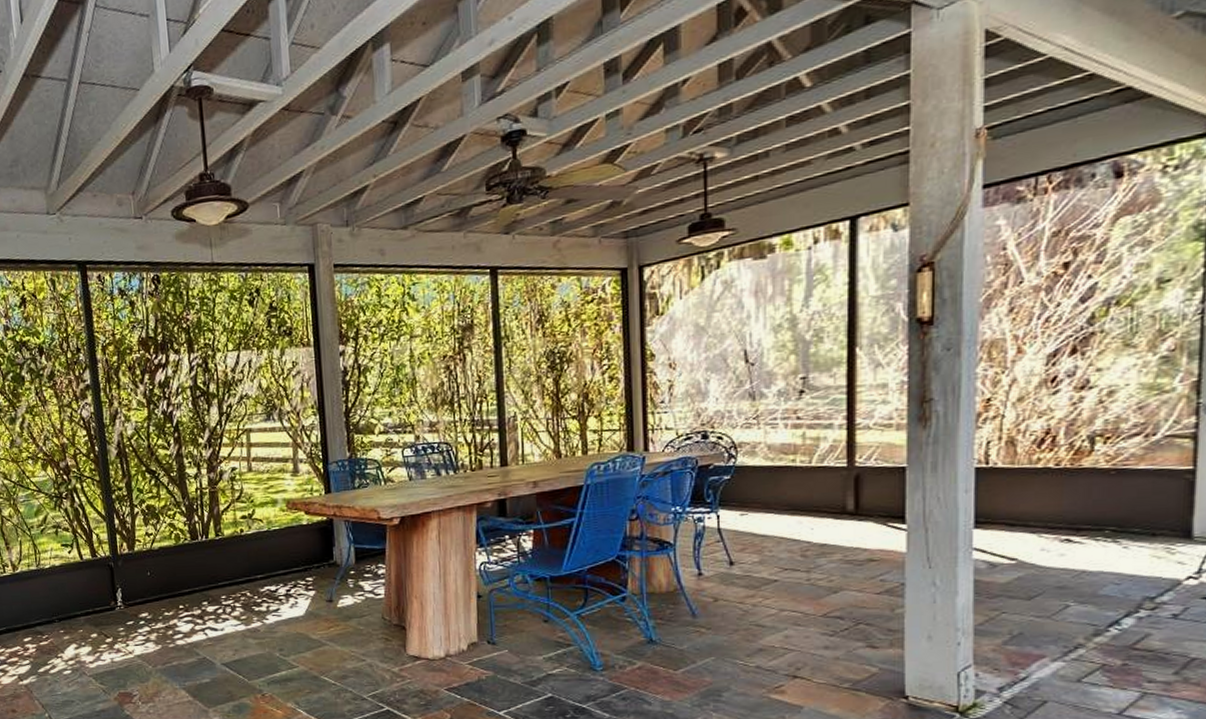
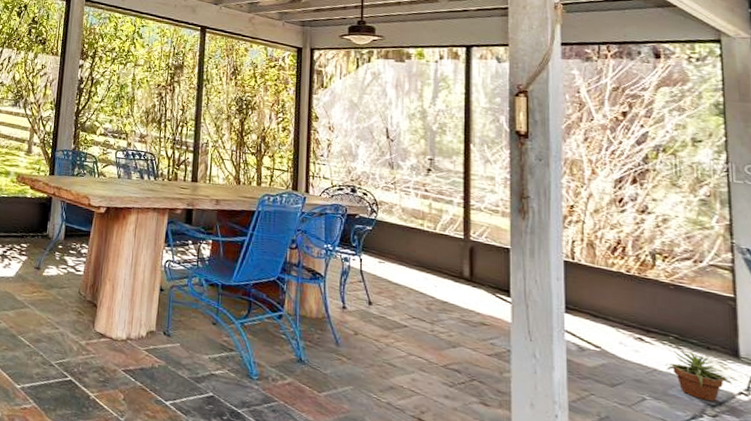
potted plant: none [1097,543,1179,594] -> present [665,351,732,402]

